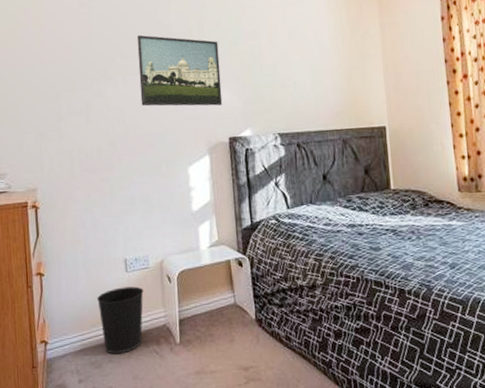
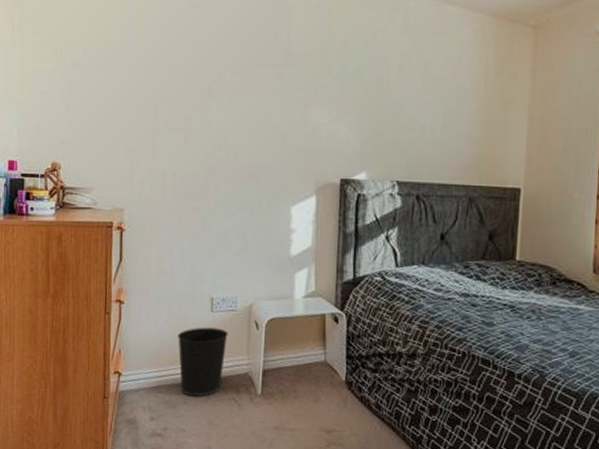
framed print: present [136,35,223,107] -> none [247,49,341,141]

